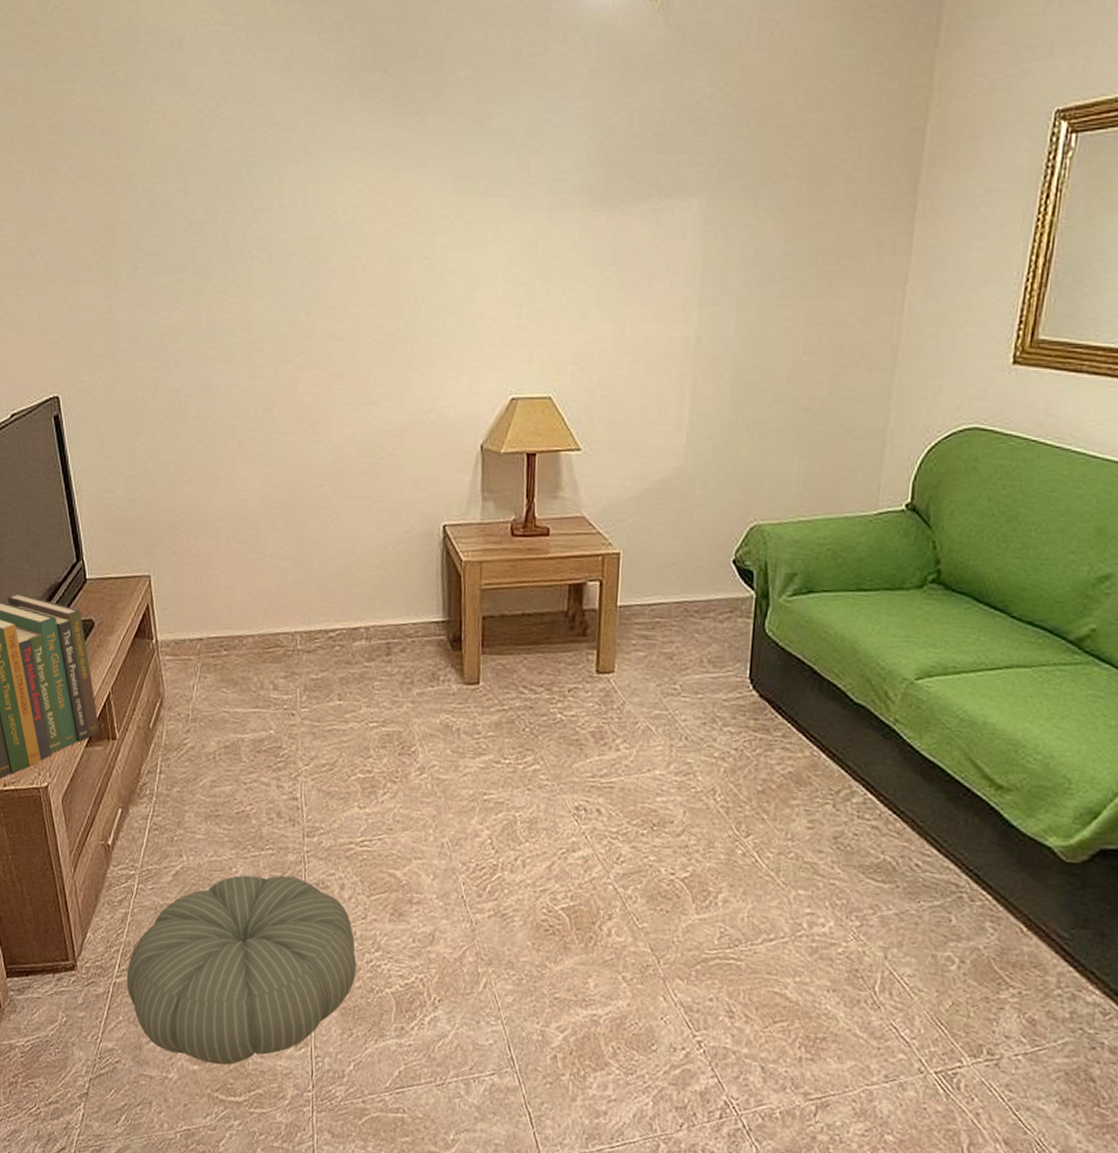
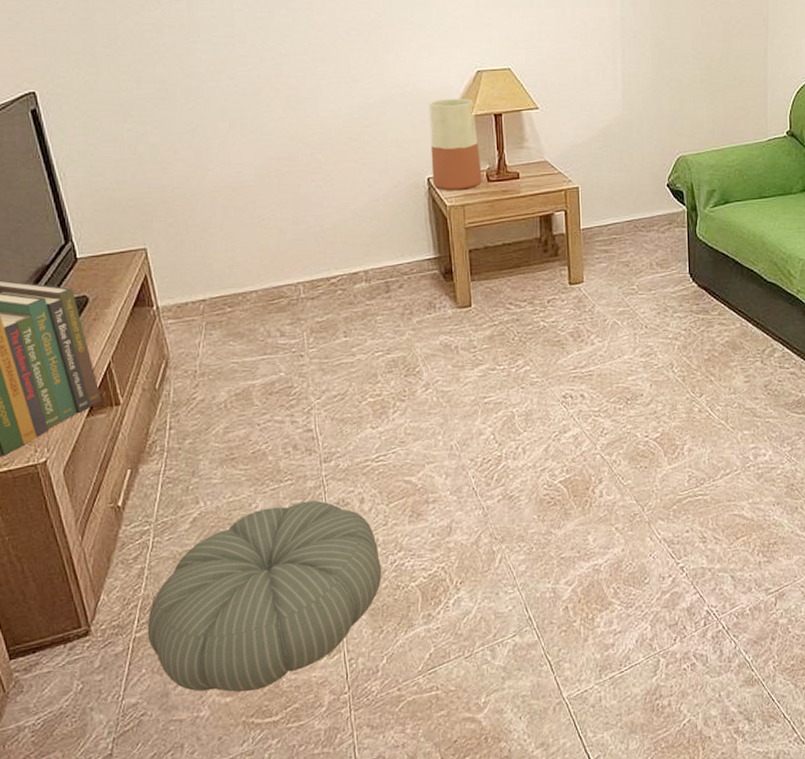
vase: none [448,430,506,544] -> present [428,98,482,191]

